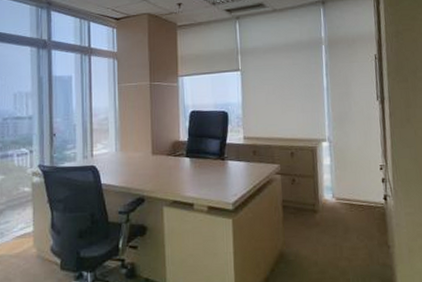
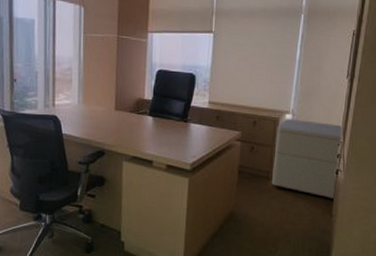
nightstand: none [315,146,390,228] -> present [272,118,343,200]

